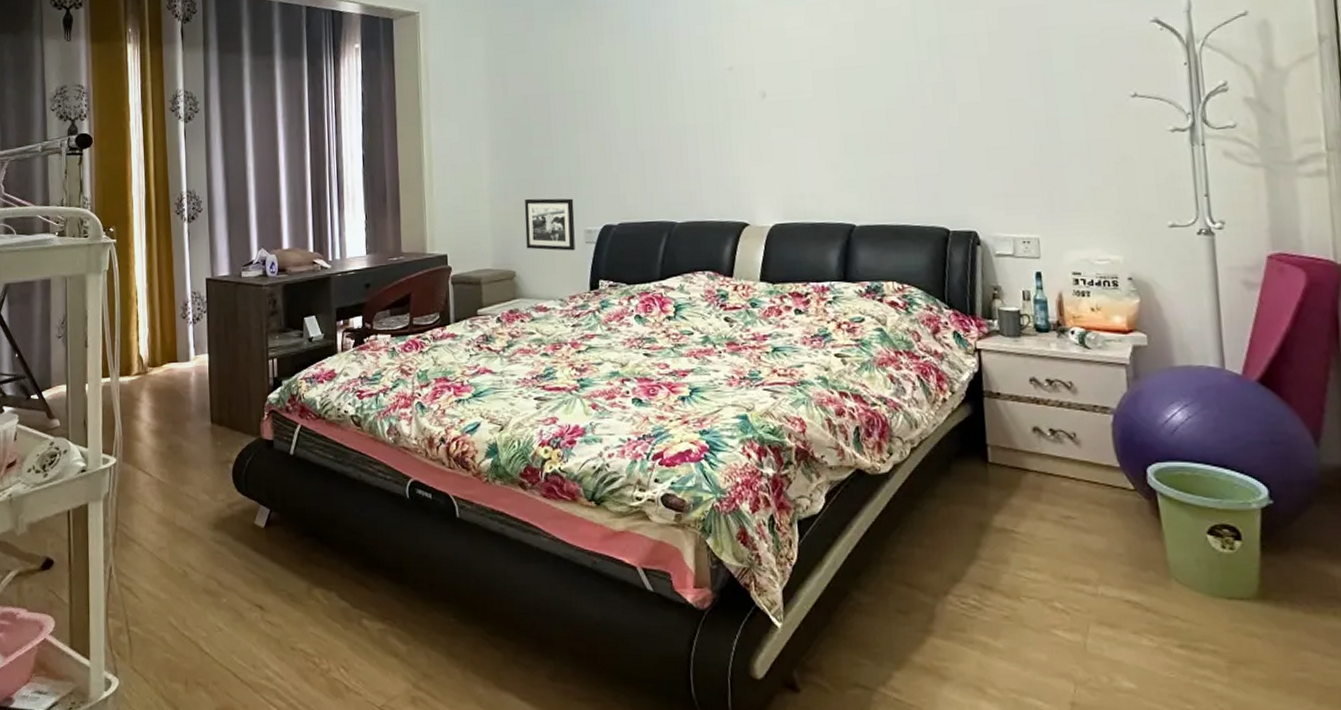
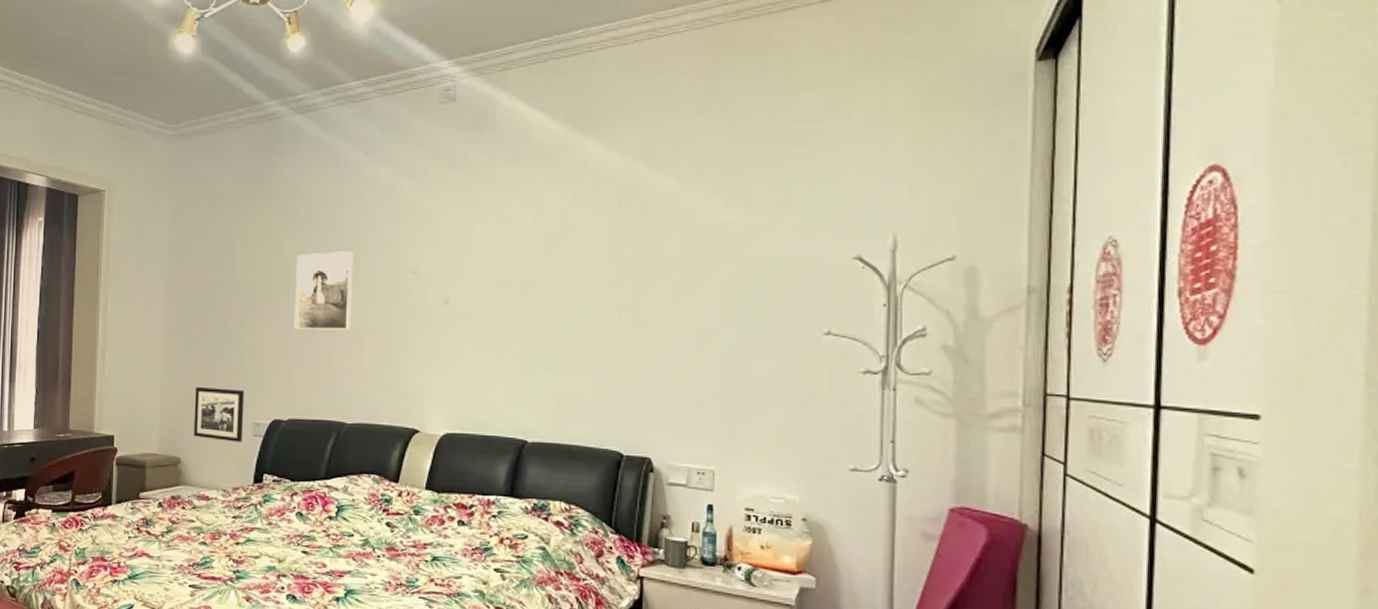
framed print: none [613,53,673,134] -> present [294,251,354,329]

